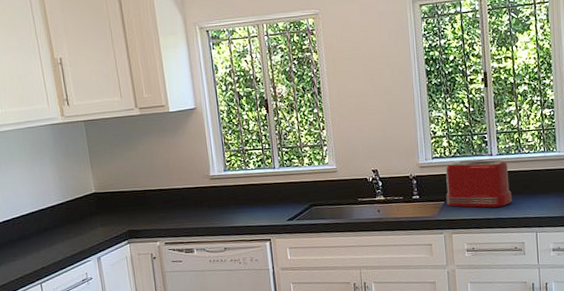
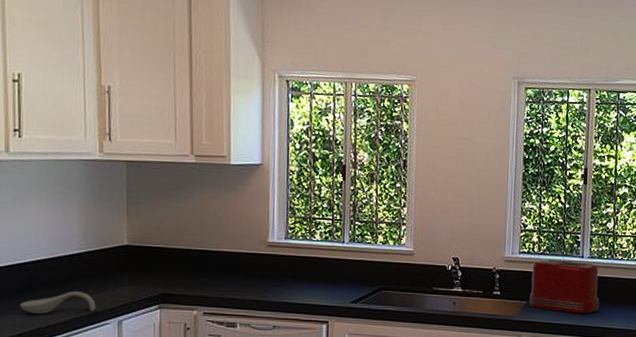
spoon rest: none [18,236,78,259] -> present [20,290,96,314]

